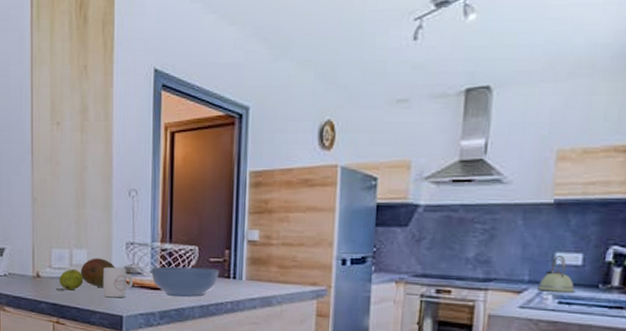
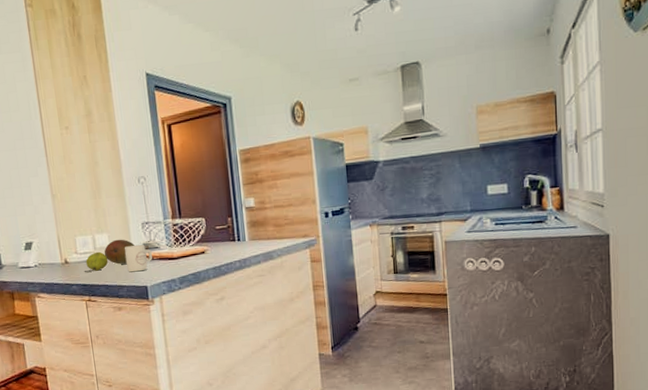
bowl: present [151,266,220,297] -> none [166,234,226,263]
kettle: present [537,256,575,293] -> none [478,187,506,217]

